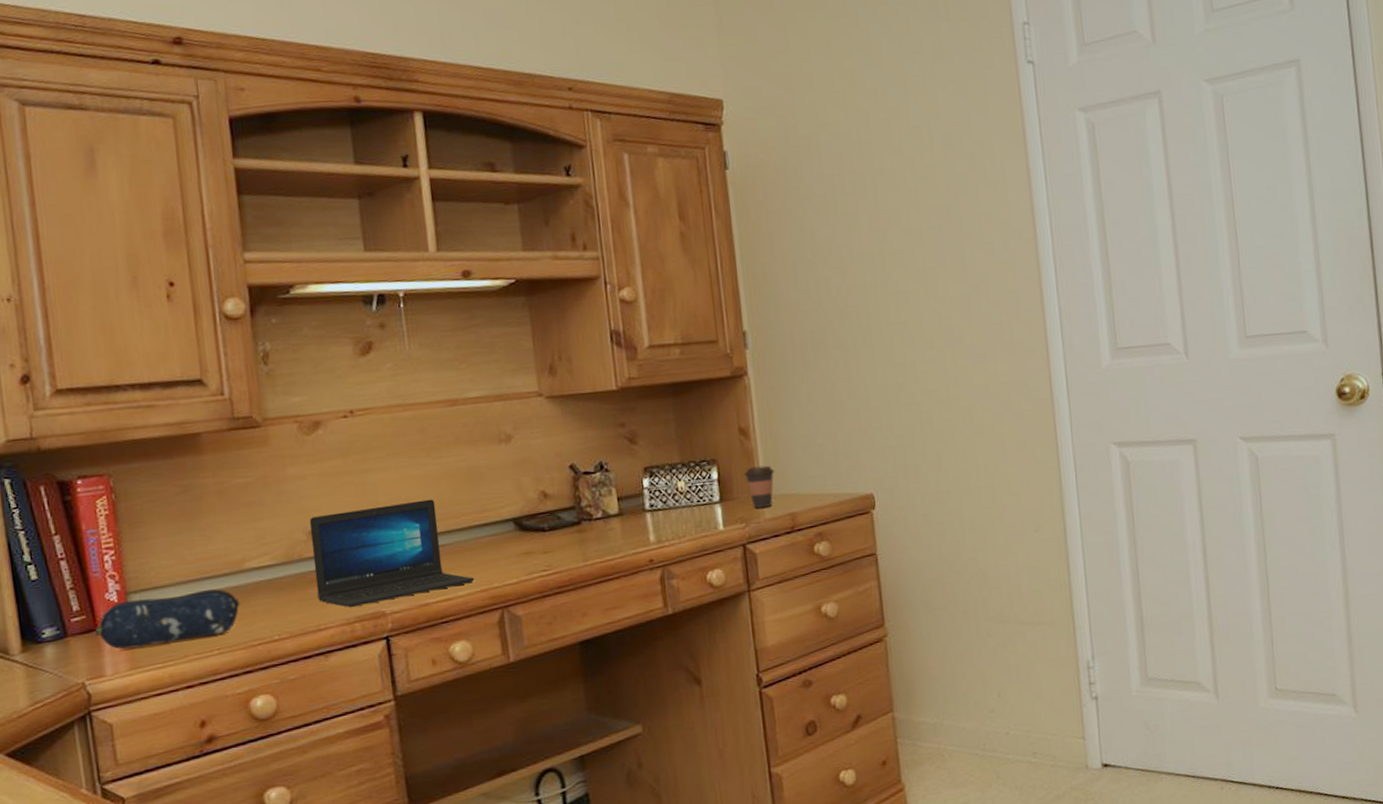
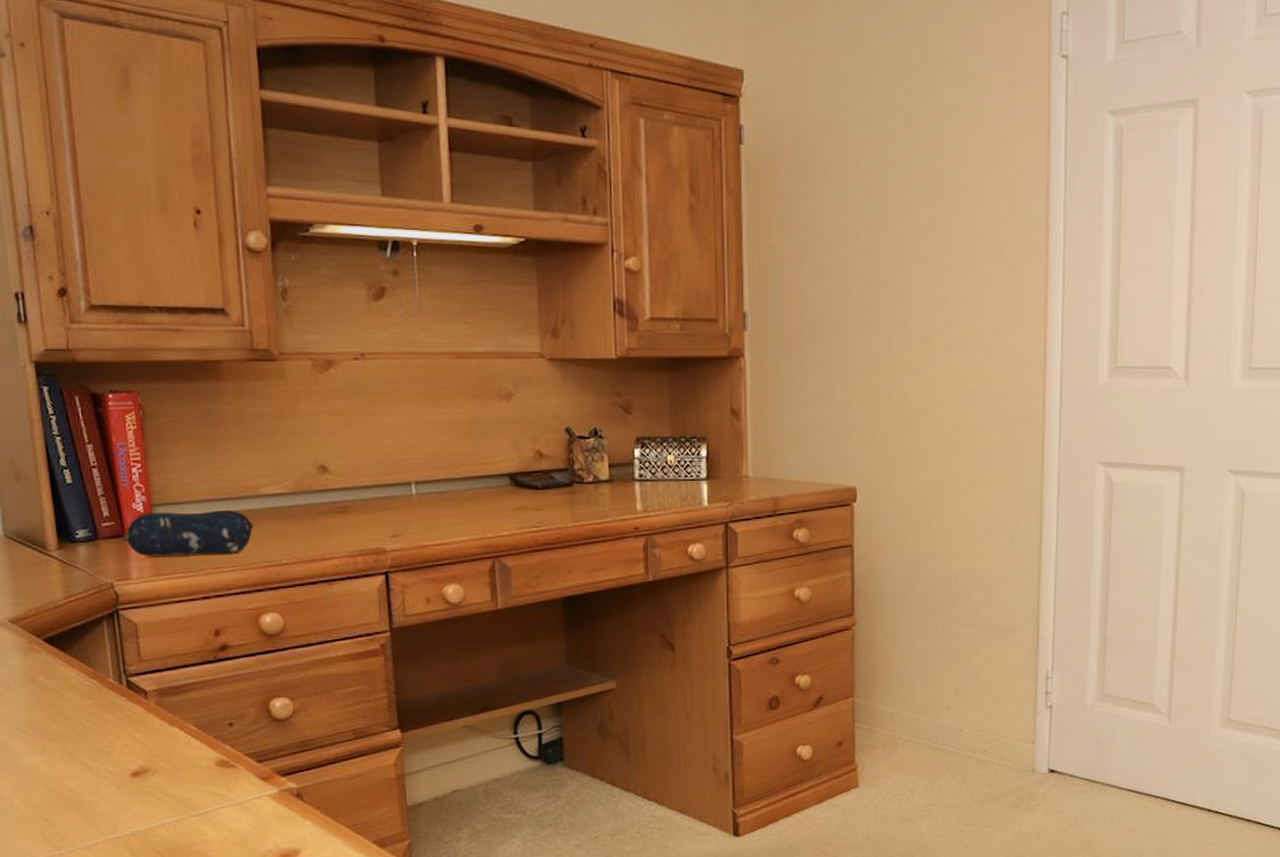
laptop: present [309,499,475,608] -> none [319,447,470,542]
coffee cup: present [744,465,775,508] -> none [732,448,763,489]

